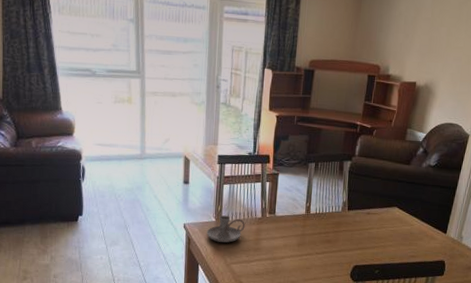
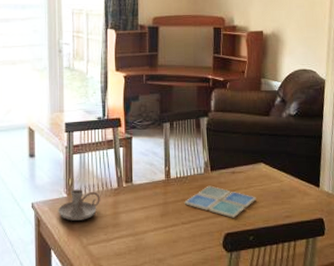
drink coaster: none [320,223,386,253] -> present [184,185,256,218]

